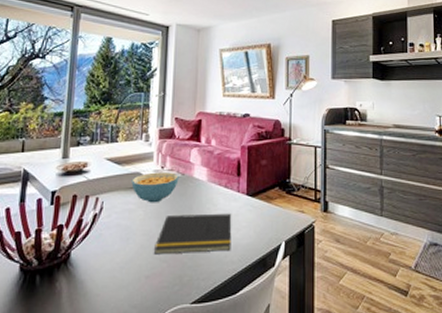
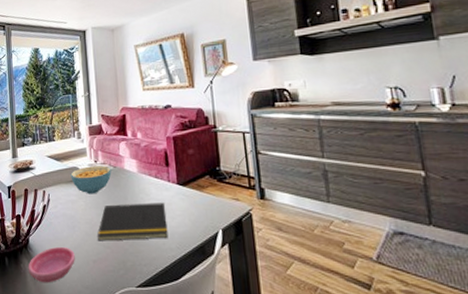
saucer: none [64,261,125,304] -> present [28,246,75,283]

